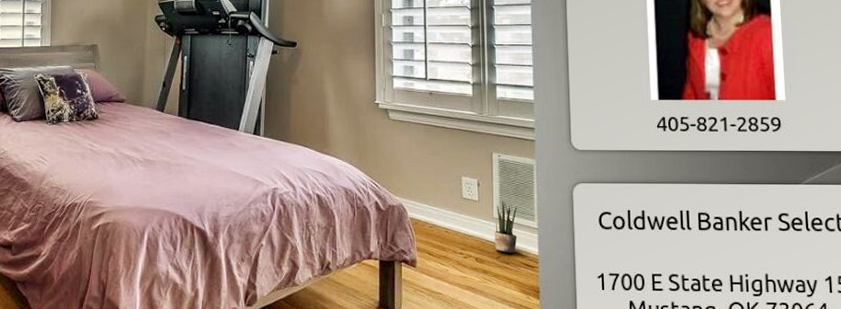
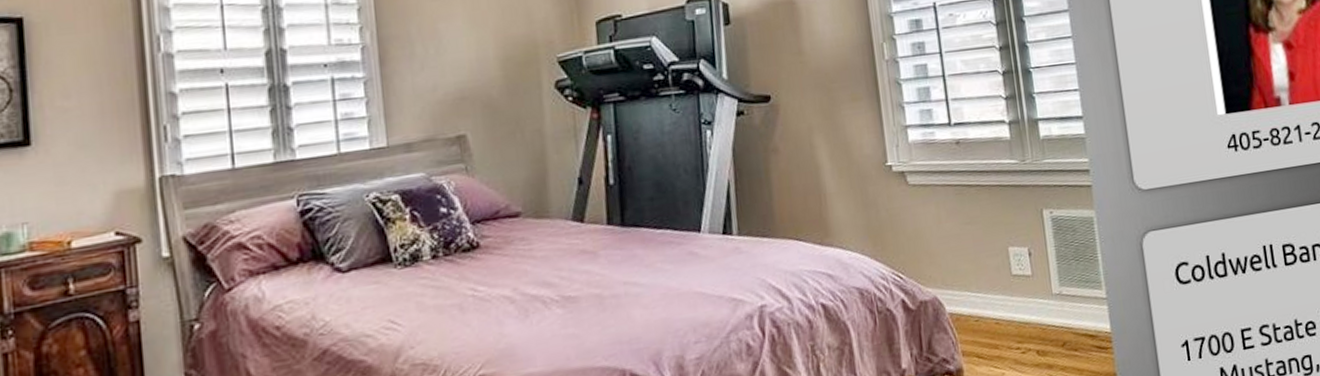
potted plant: present [494,200,518,253] -> none [1055,269,1084,337]

